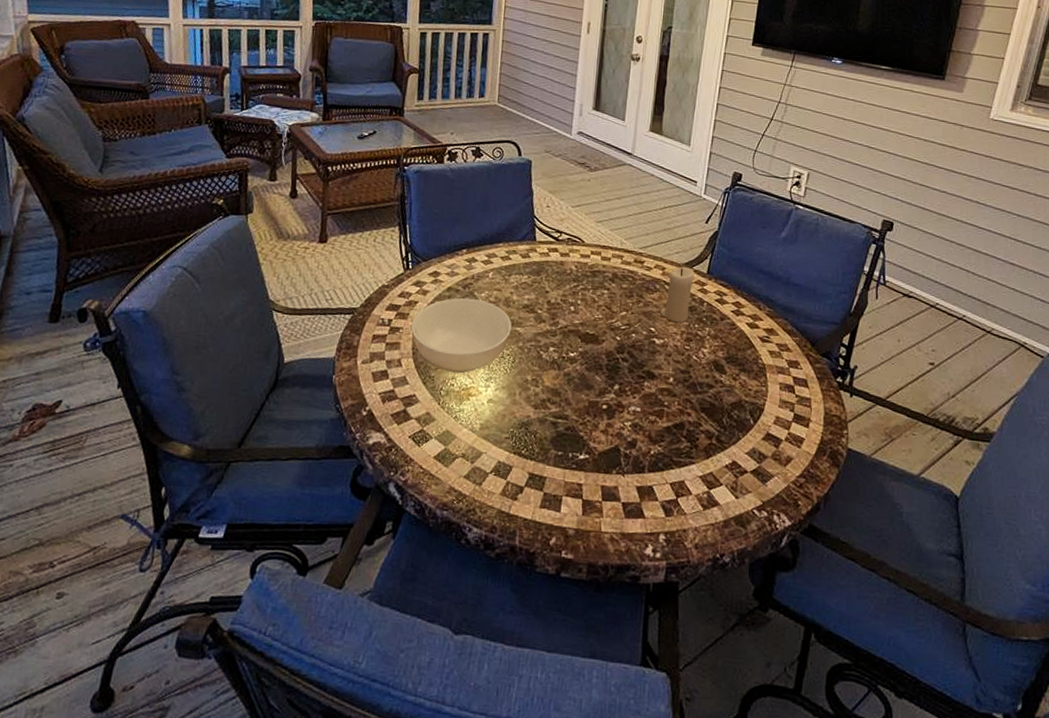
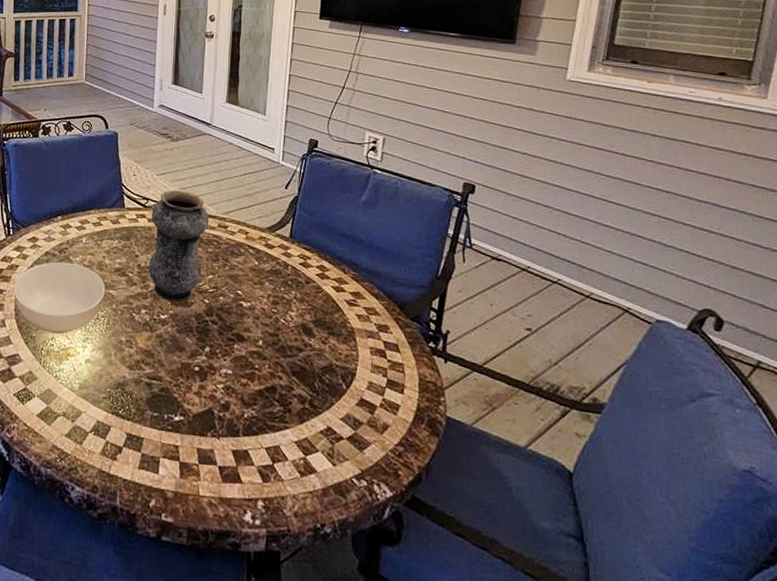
vase: none [559,223,625,340] -> present [148,190,209,302]
candle: present [660,267,695,323] -> none [246,231,278,286]

